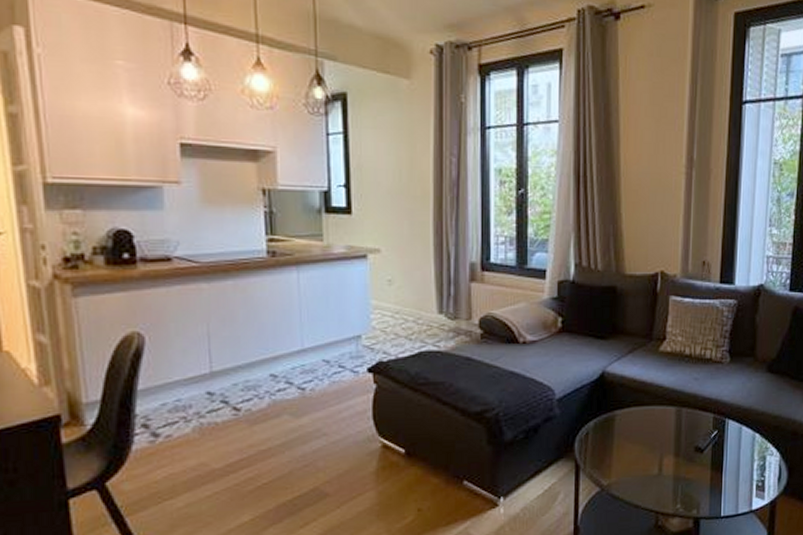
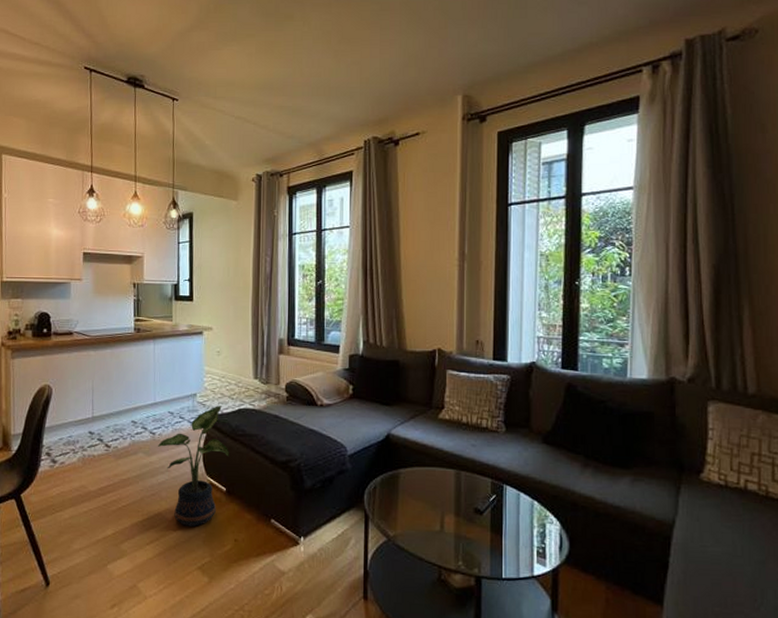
potted plant: none [310,349,408,500] -> present [158,405,229,527]

